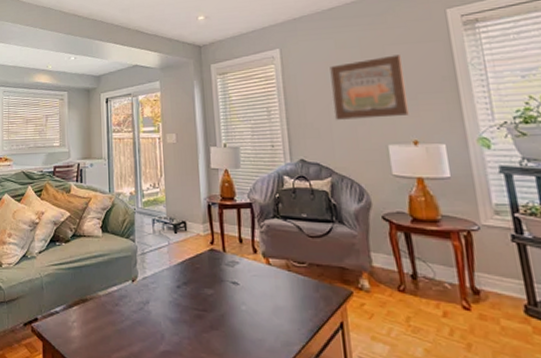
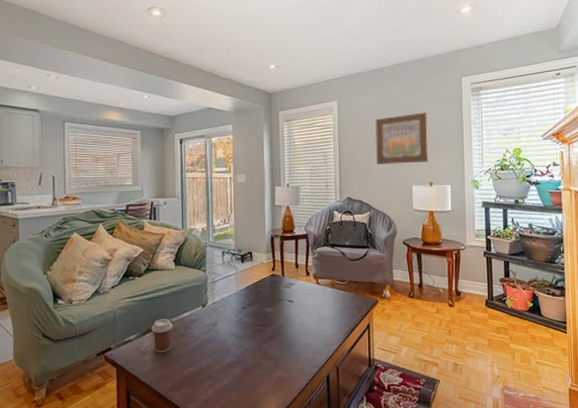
coffee cup: none [78,291,100,331] -> present [152,319,173,353]

